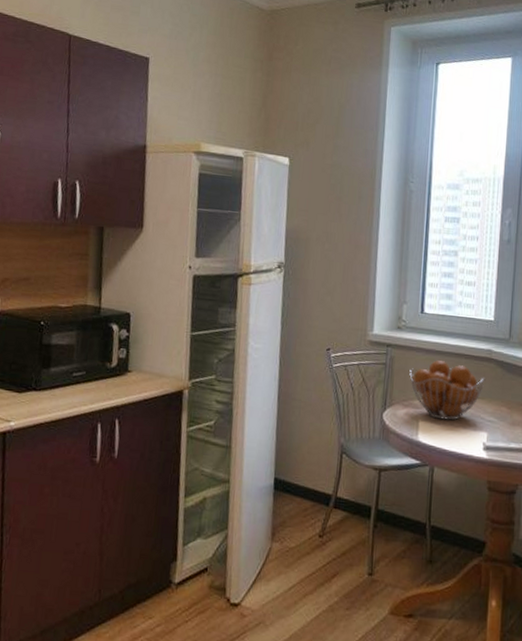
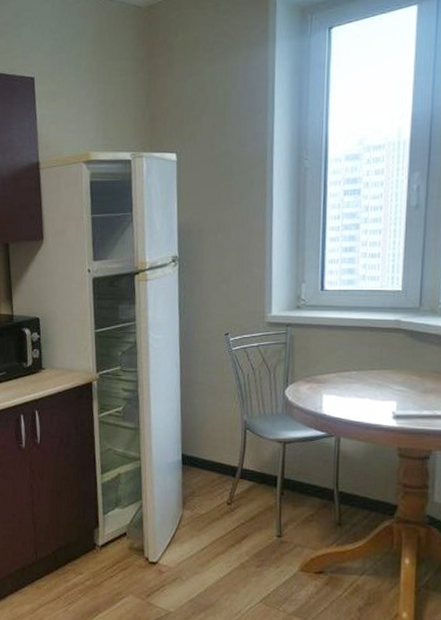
fruit basket: present [409,360,485,421] -> none [311,335,393,392]

